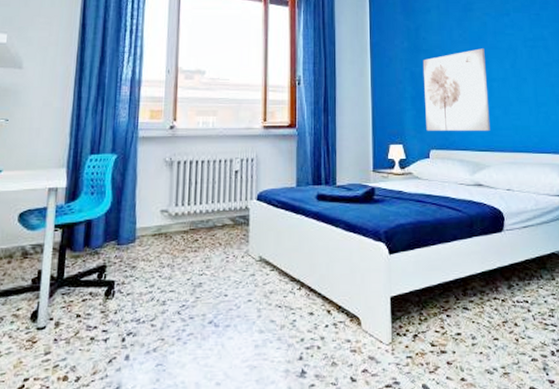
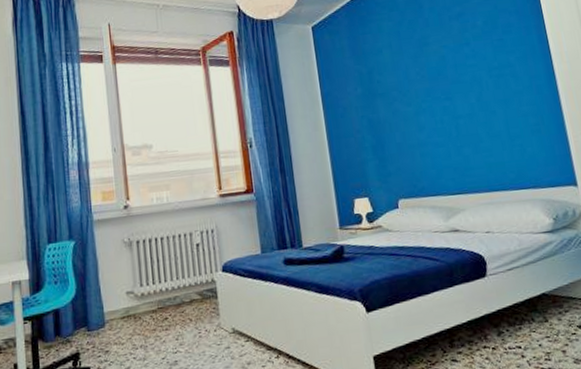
wall art: present [422,48,491,131] -> none [379,84,462,180]

